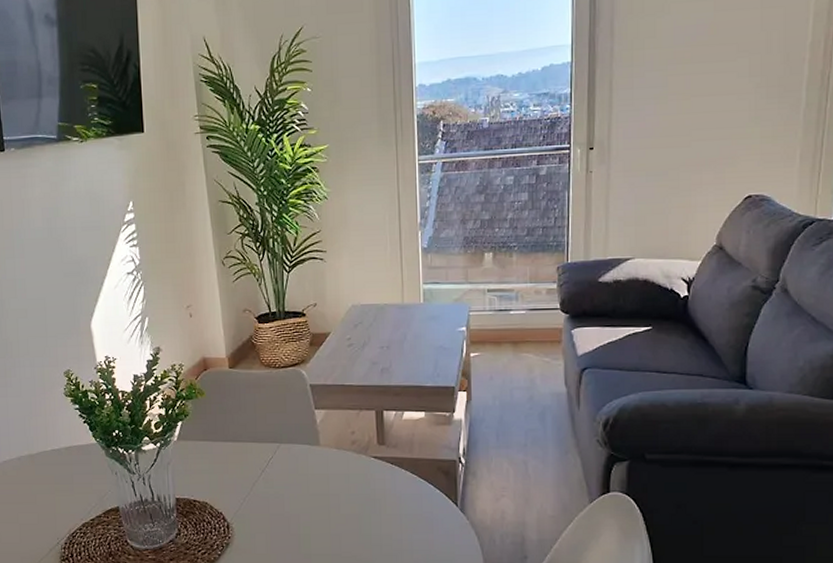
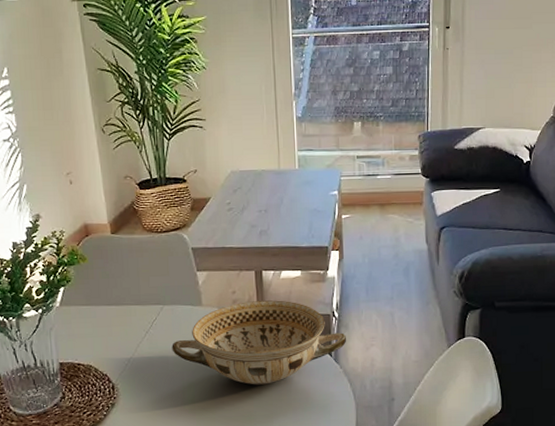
ceramic bowl: none [288,443,475,533] -> present [172,300,347,385]

